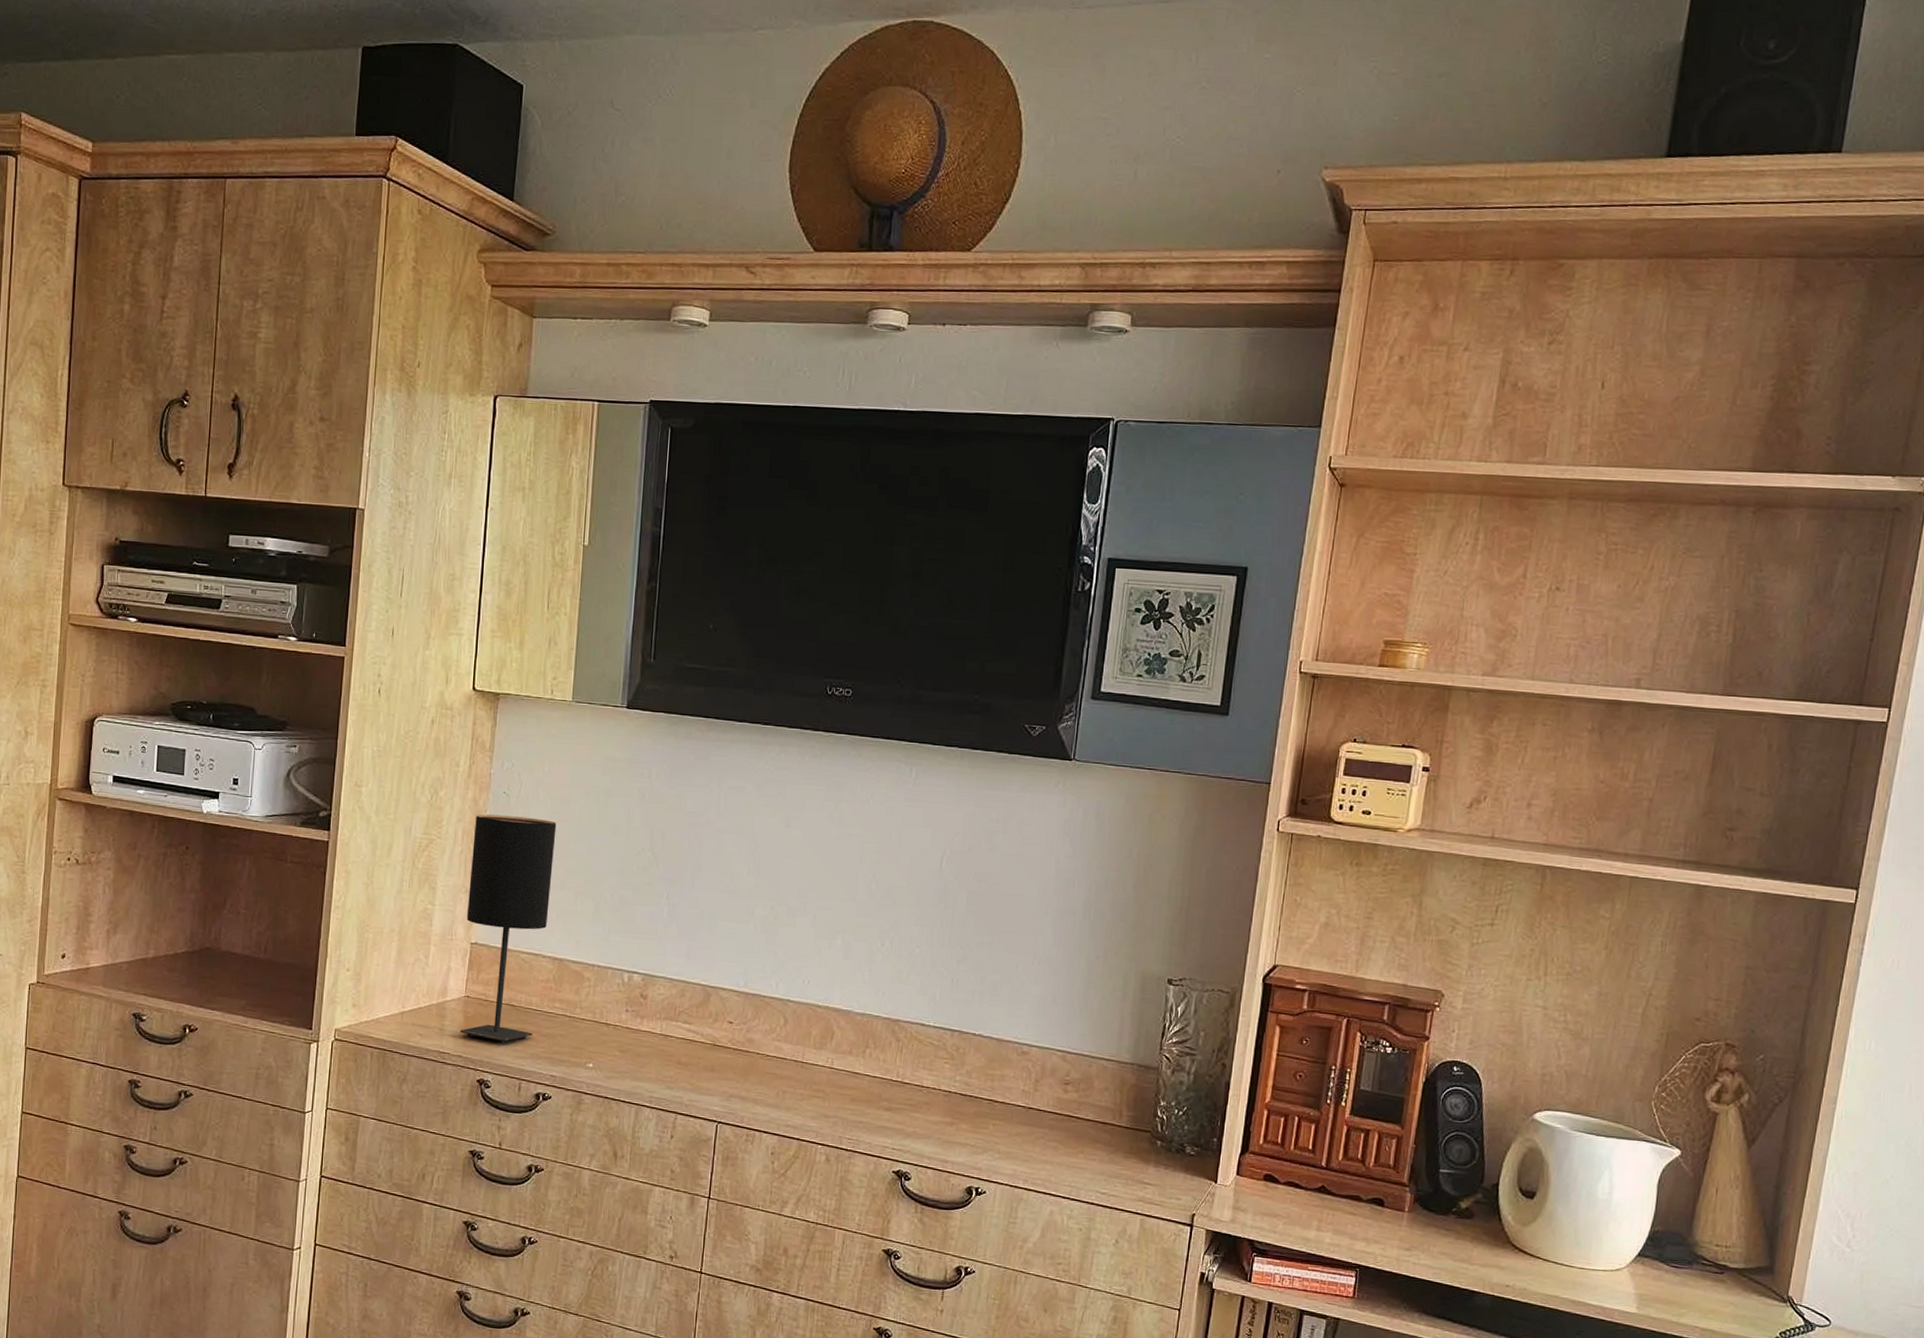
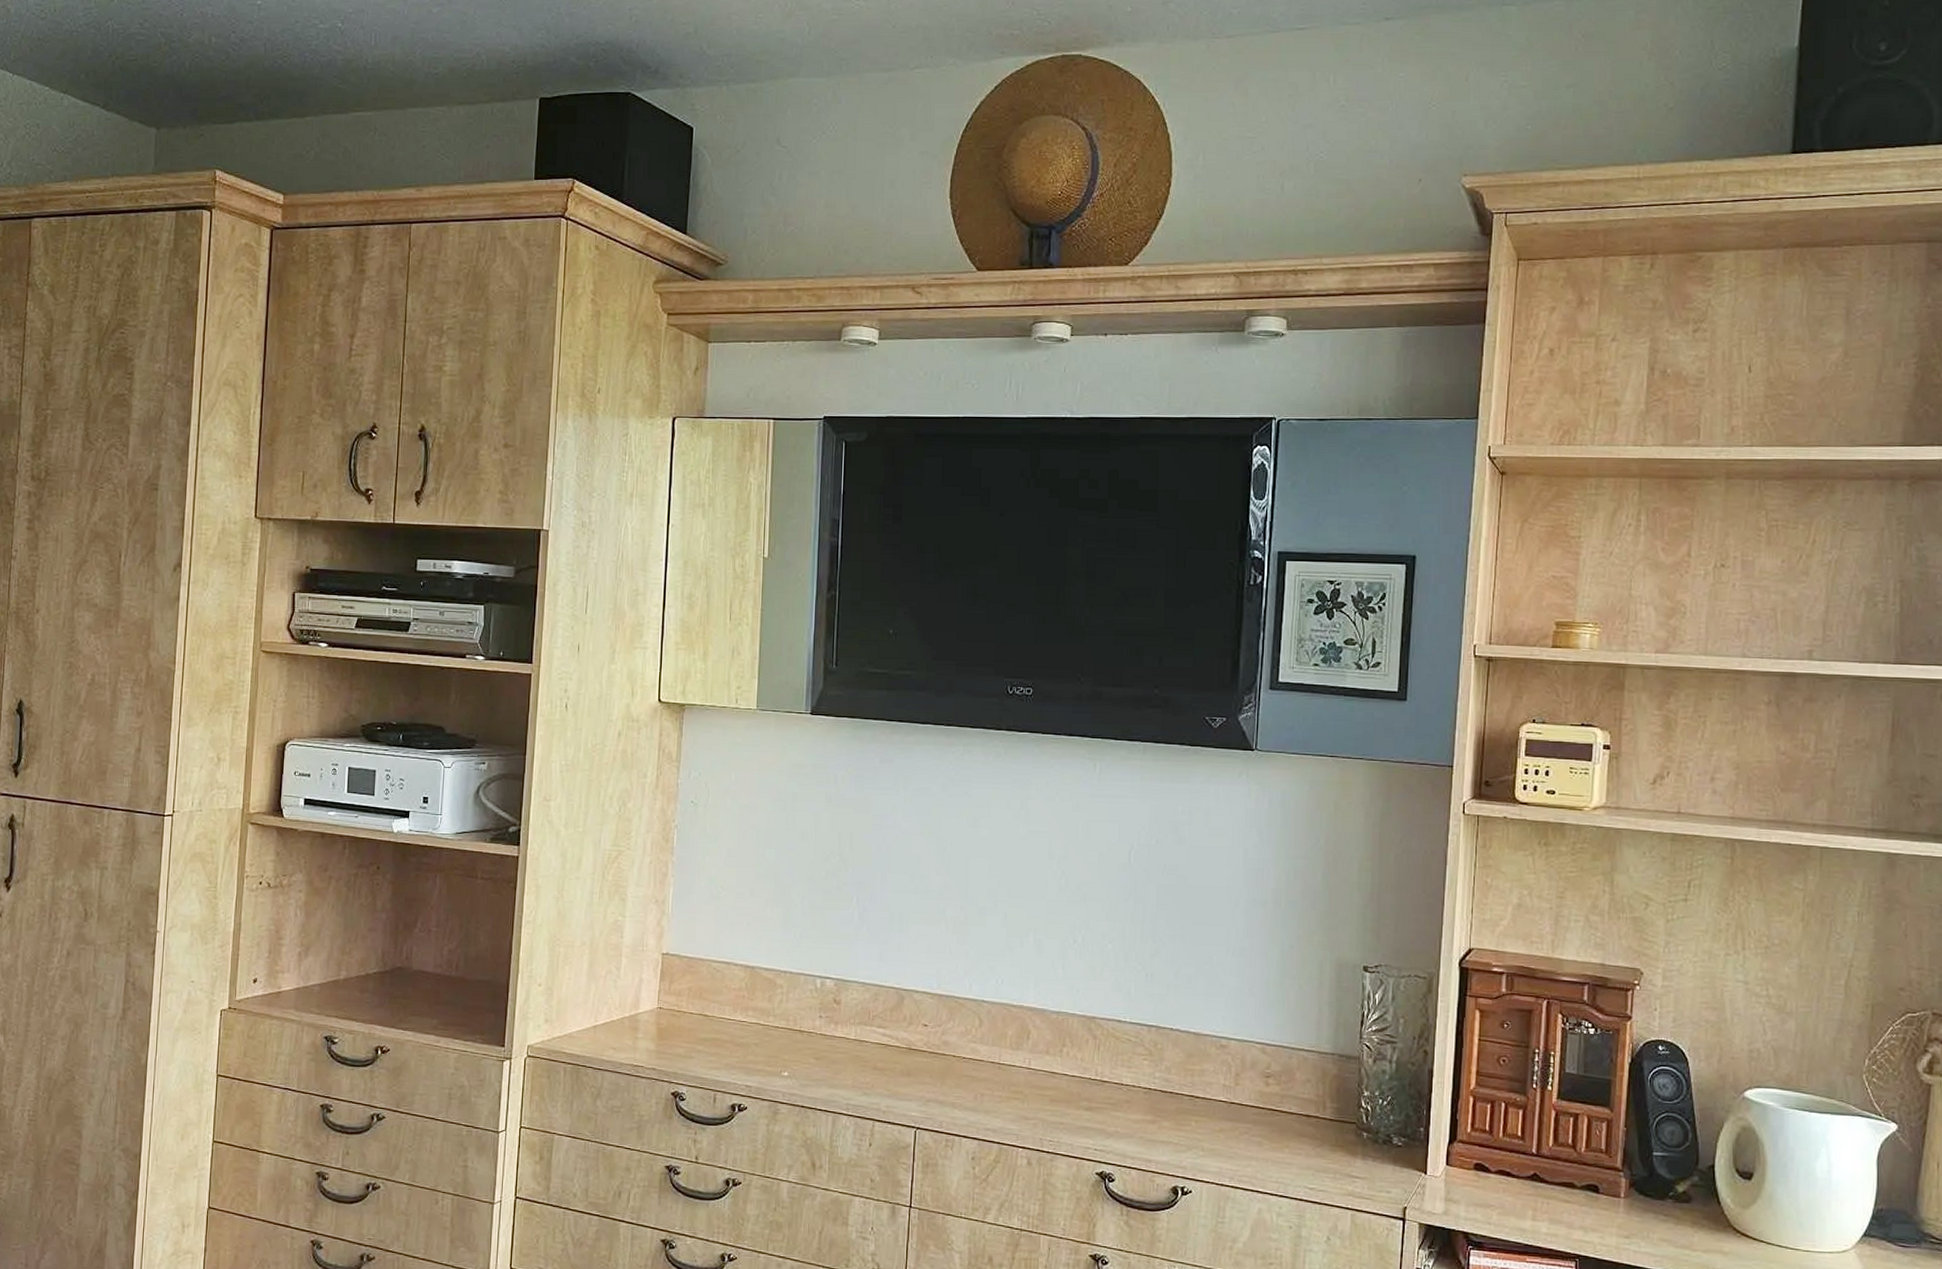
table lamp: present [460,814,557,1044] -> none [654,824,745,1055]

